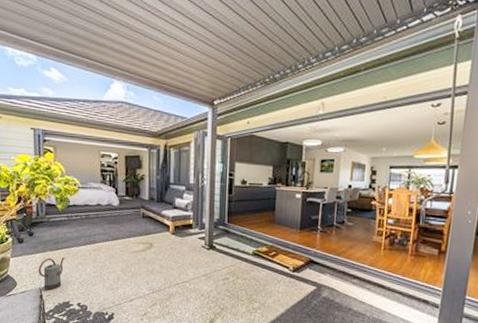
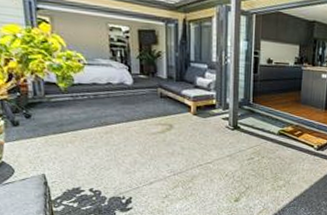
watering can: present [38,257,65,290] -> none [39,141,71,177]

